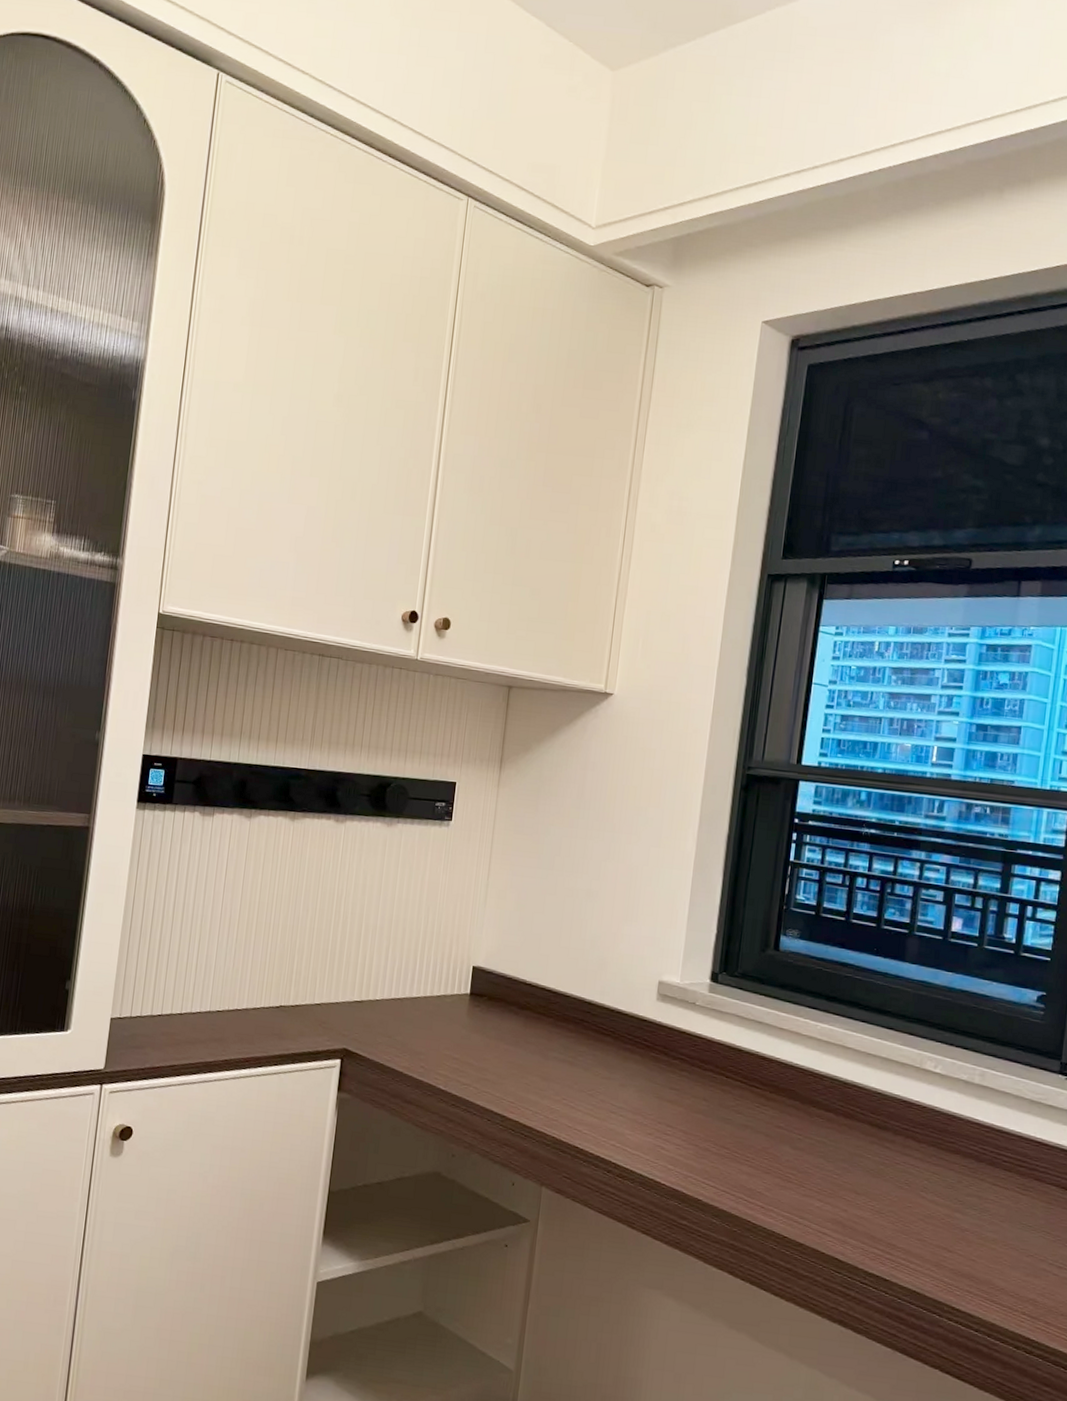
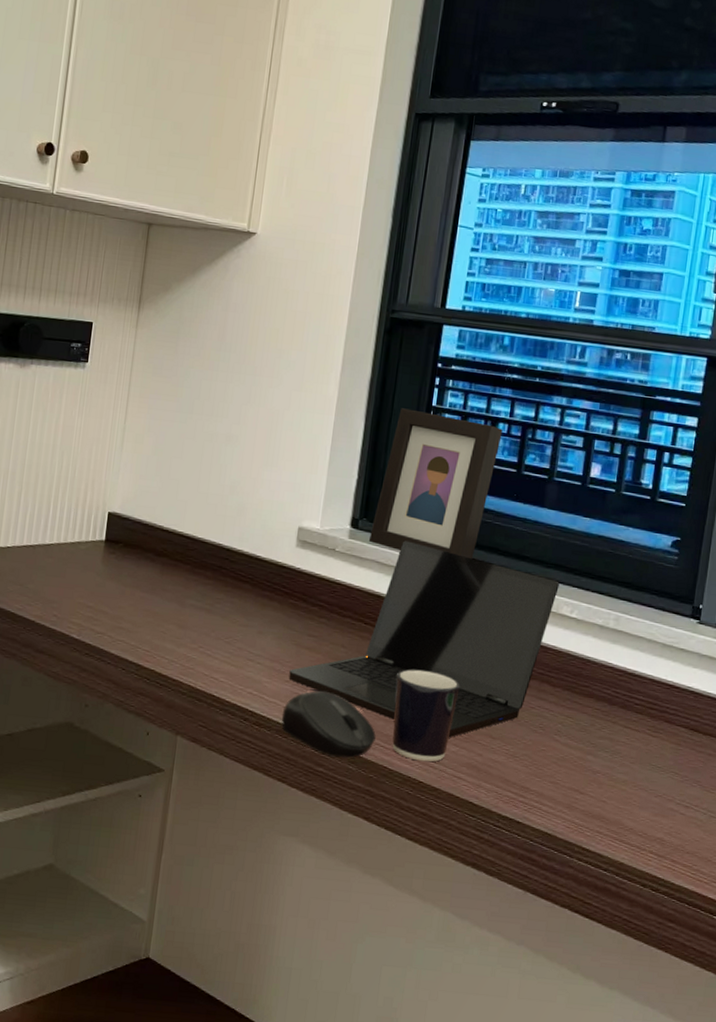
computer mouse: none [644,1144,739,1211] -> present [281,691,376,758]
laptop: none [651,995,922,1193] -> present [288,541,560,738]
picture frame: none [728,863,861,1014] -> present [368,408,503,560]
mug: none [755,1123,824,1217] -> present [392,669,460,762]

